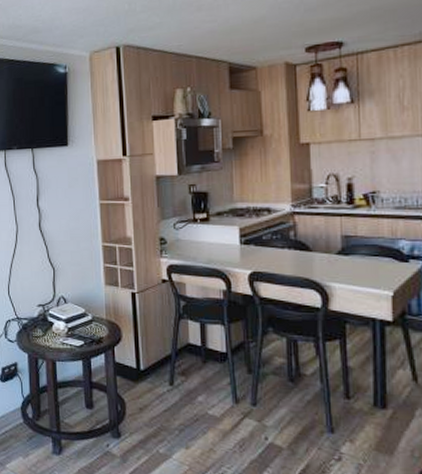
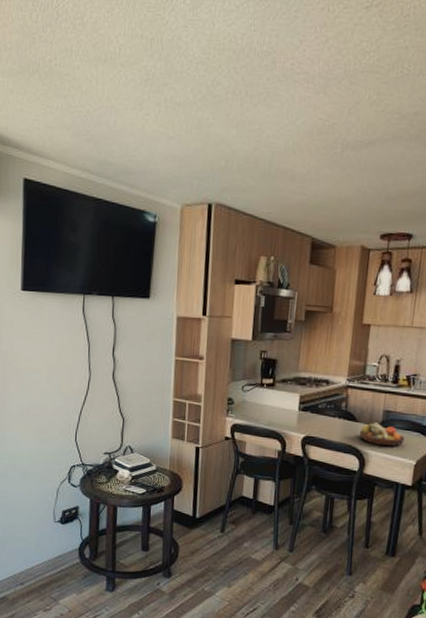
fruit bowl: none [316,250,374,277] -> present [359,422,405,447]

